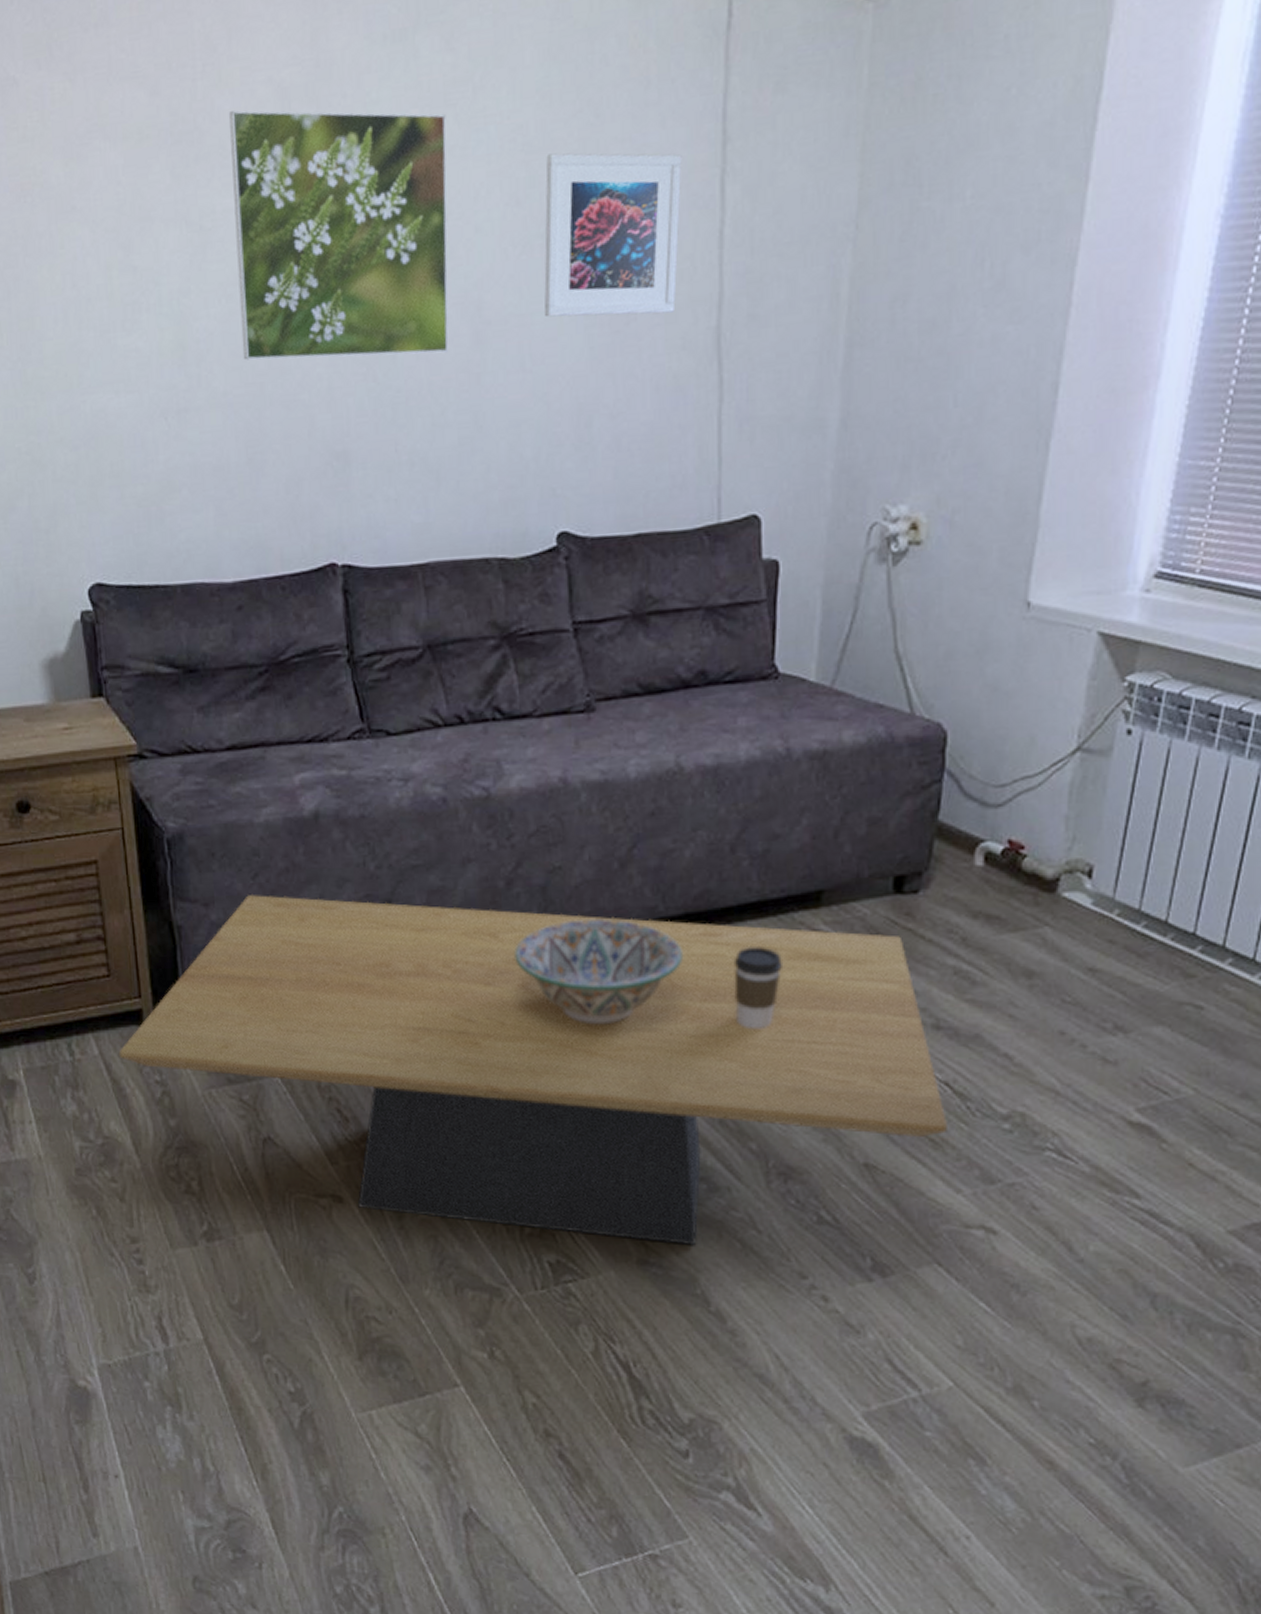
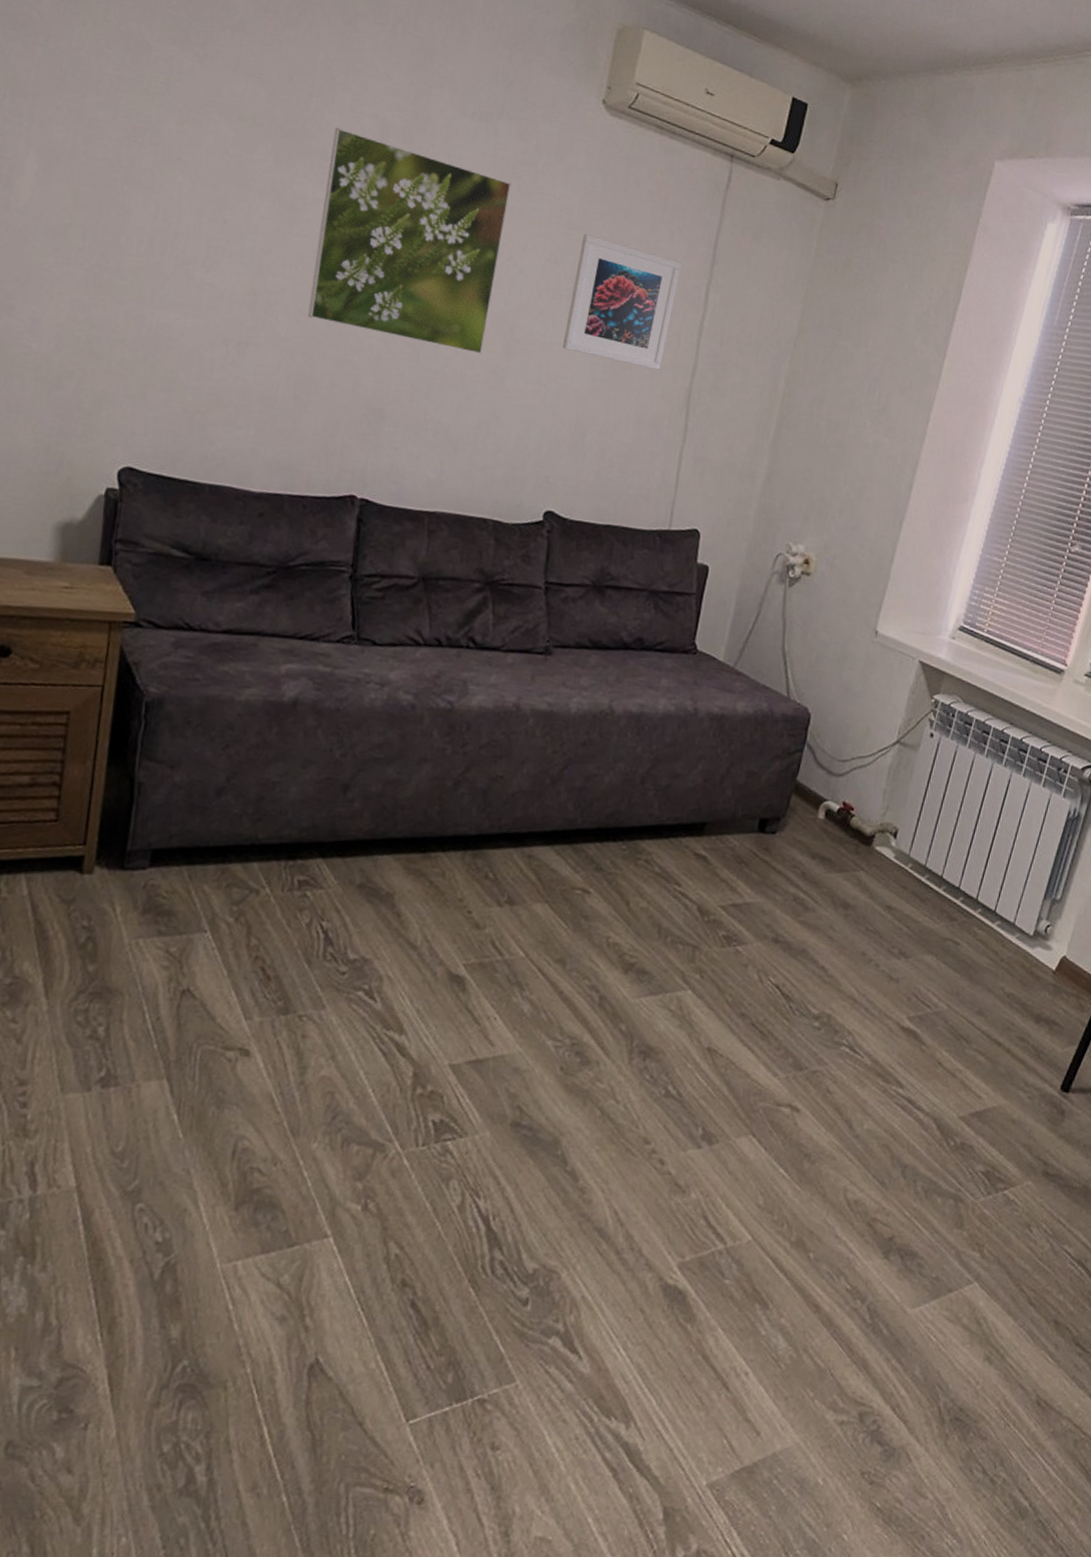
coffee table: present [118,895,947,1245] -> none [49,763,774,1110]
decorative bowl: present [514,920,682,1023] -> none [450,822,591,913]
coffee cup: present [733,947,782,1028] -> none [625,861,668,929]

